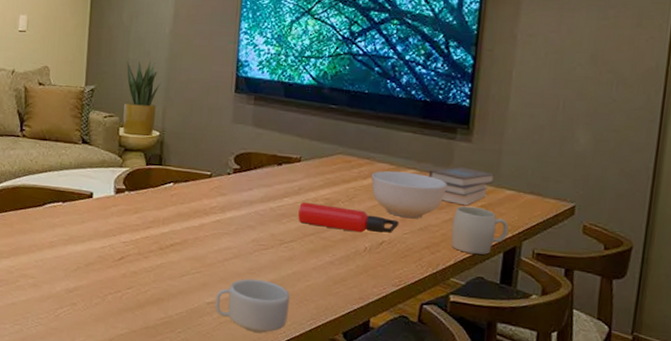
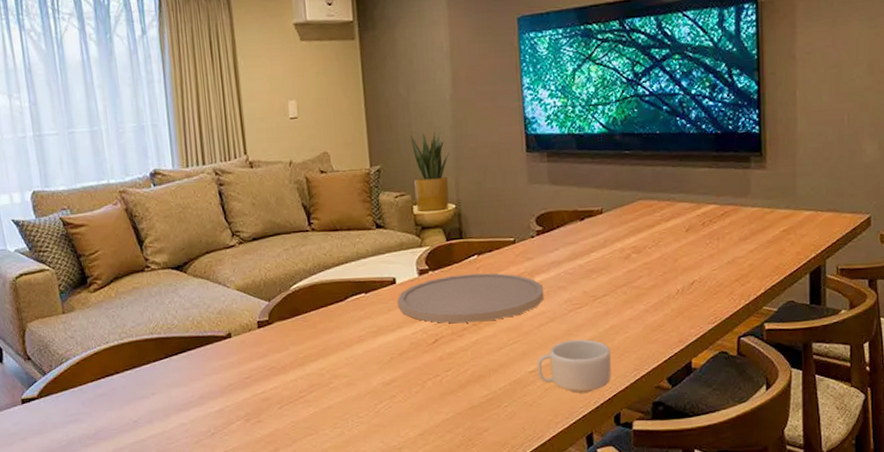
tray: none [91,198,233,248] -> present [397,273,544,323]
water bottle: present [298,201,400,234] -> none [607,253,707,277]
bowl: present [371,170,448,219] -> none [674,207,748,254]
books: present [428,167,495,206] -> none [729,194,792,233]
mug: present [451,206,509,255] -> none [757,232,811,280]

